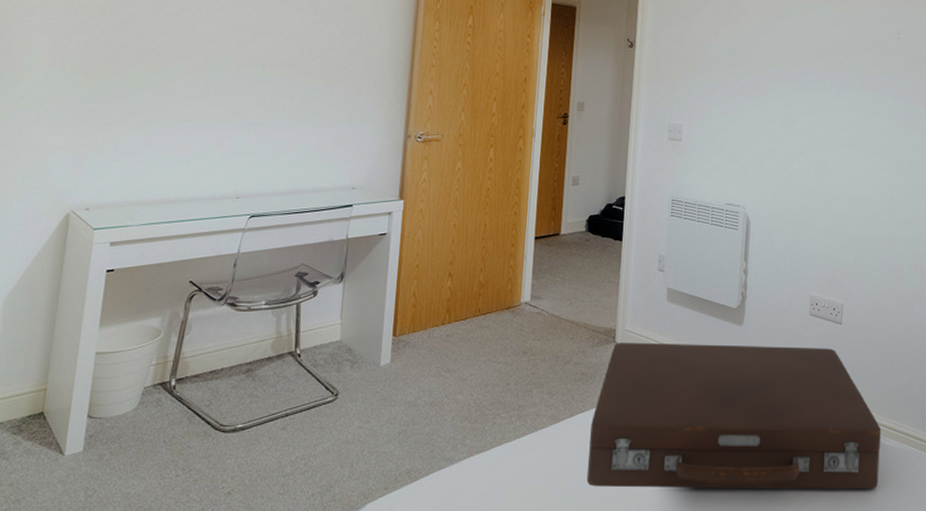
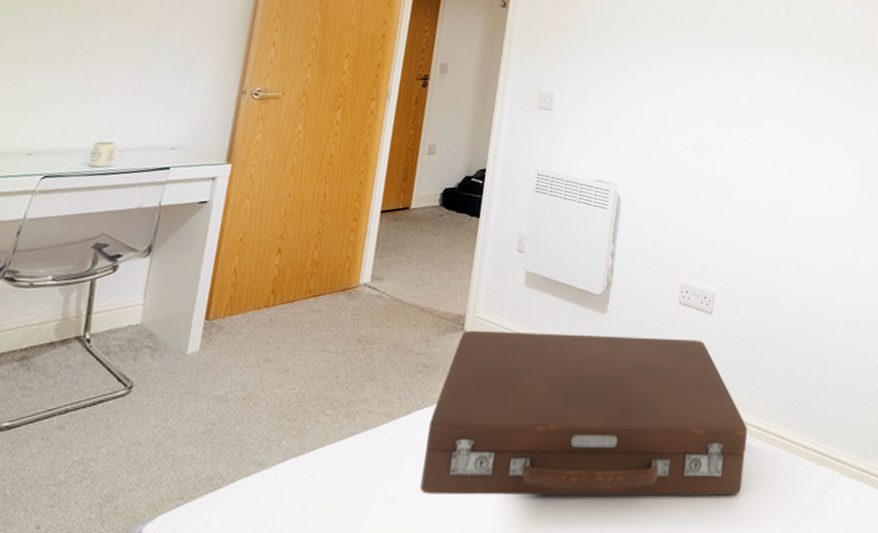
mug: none [285,184,310,207] -> present [88,141,120,168]

